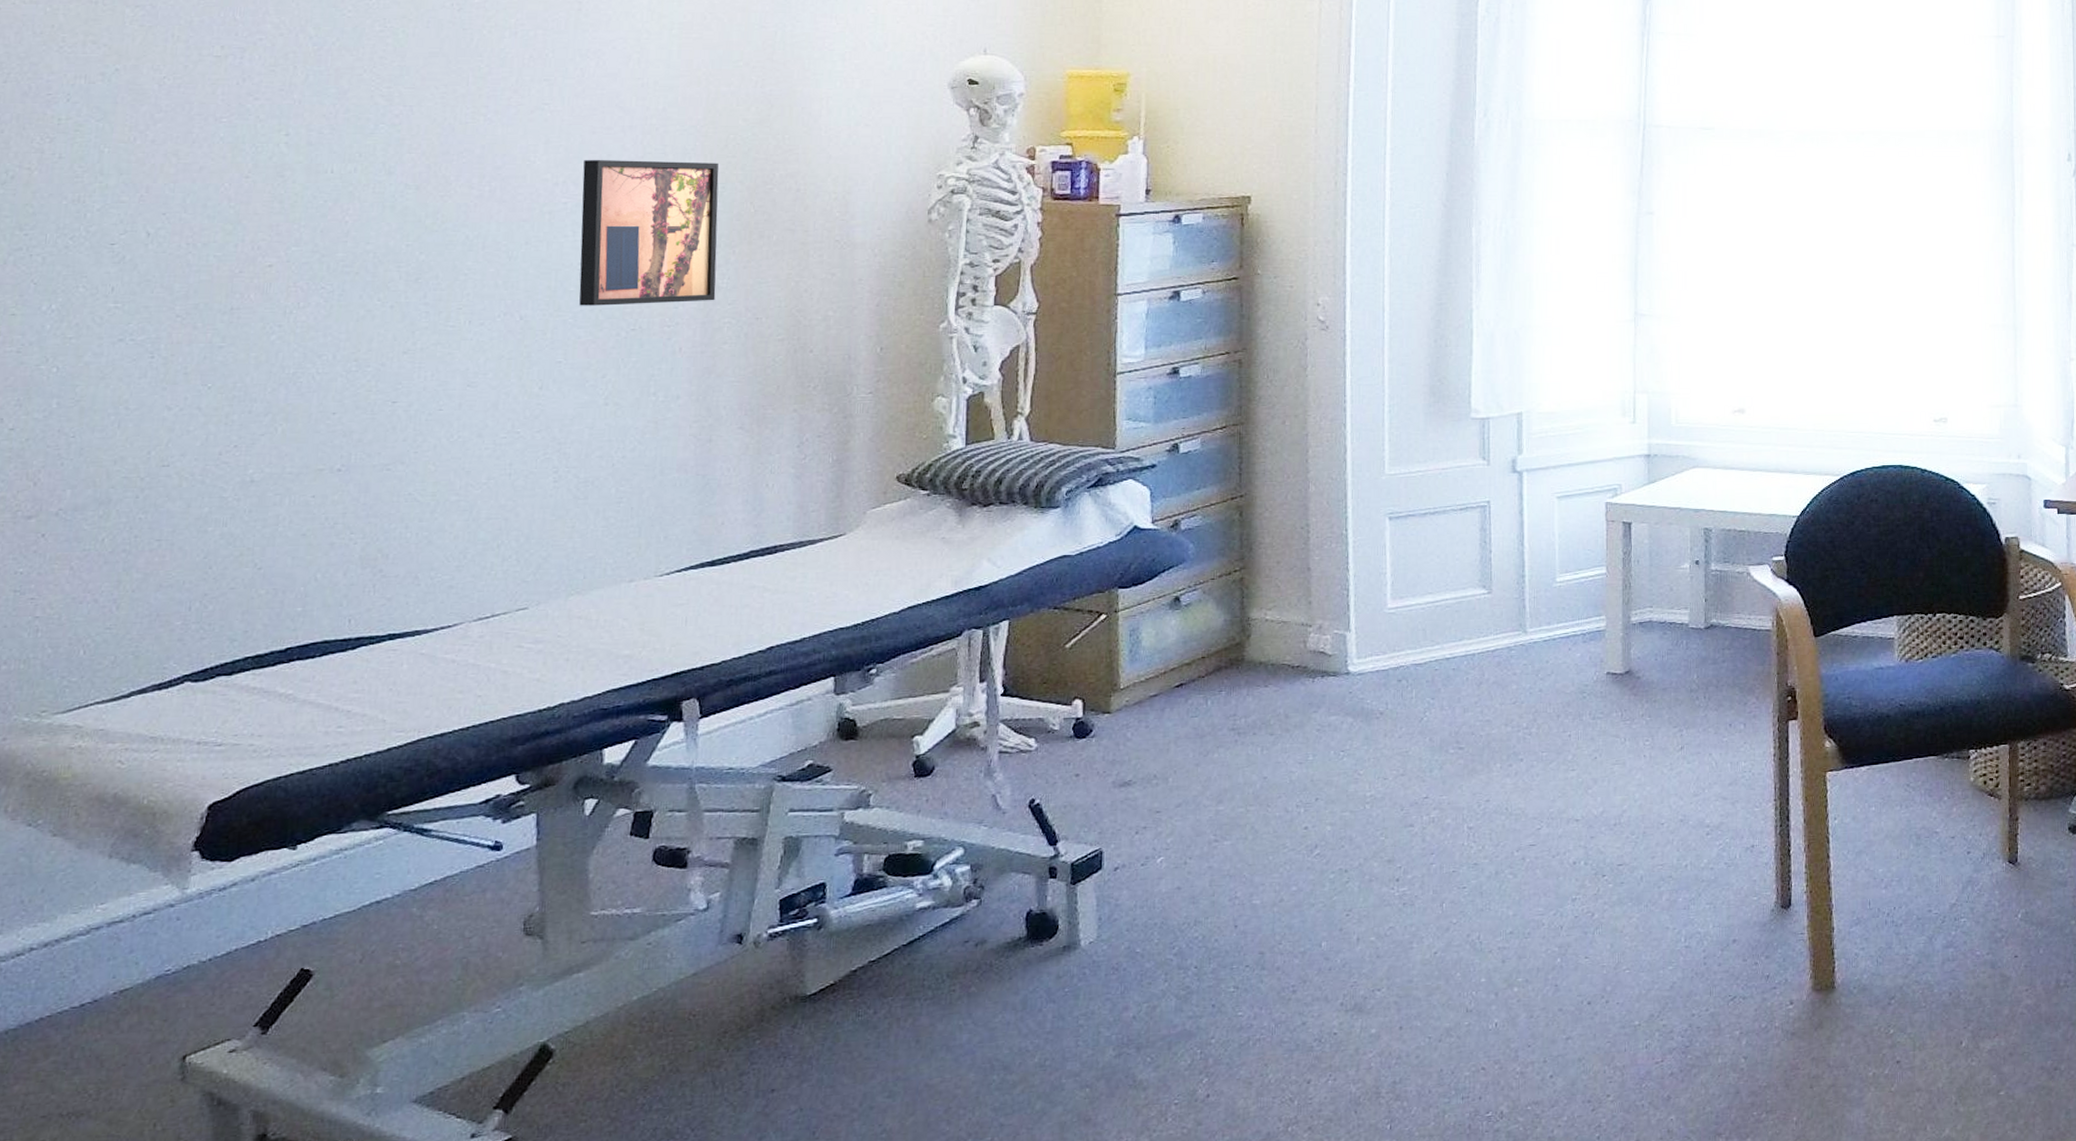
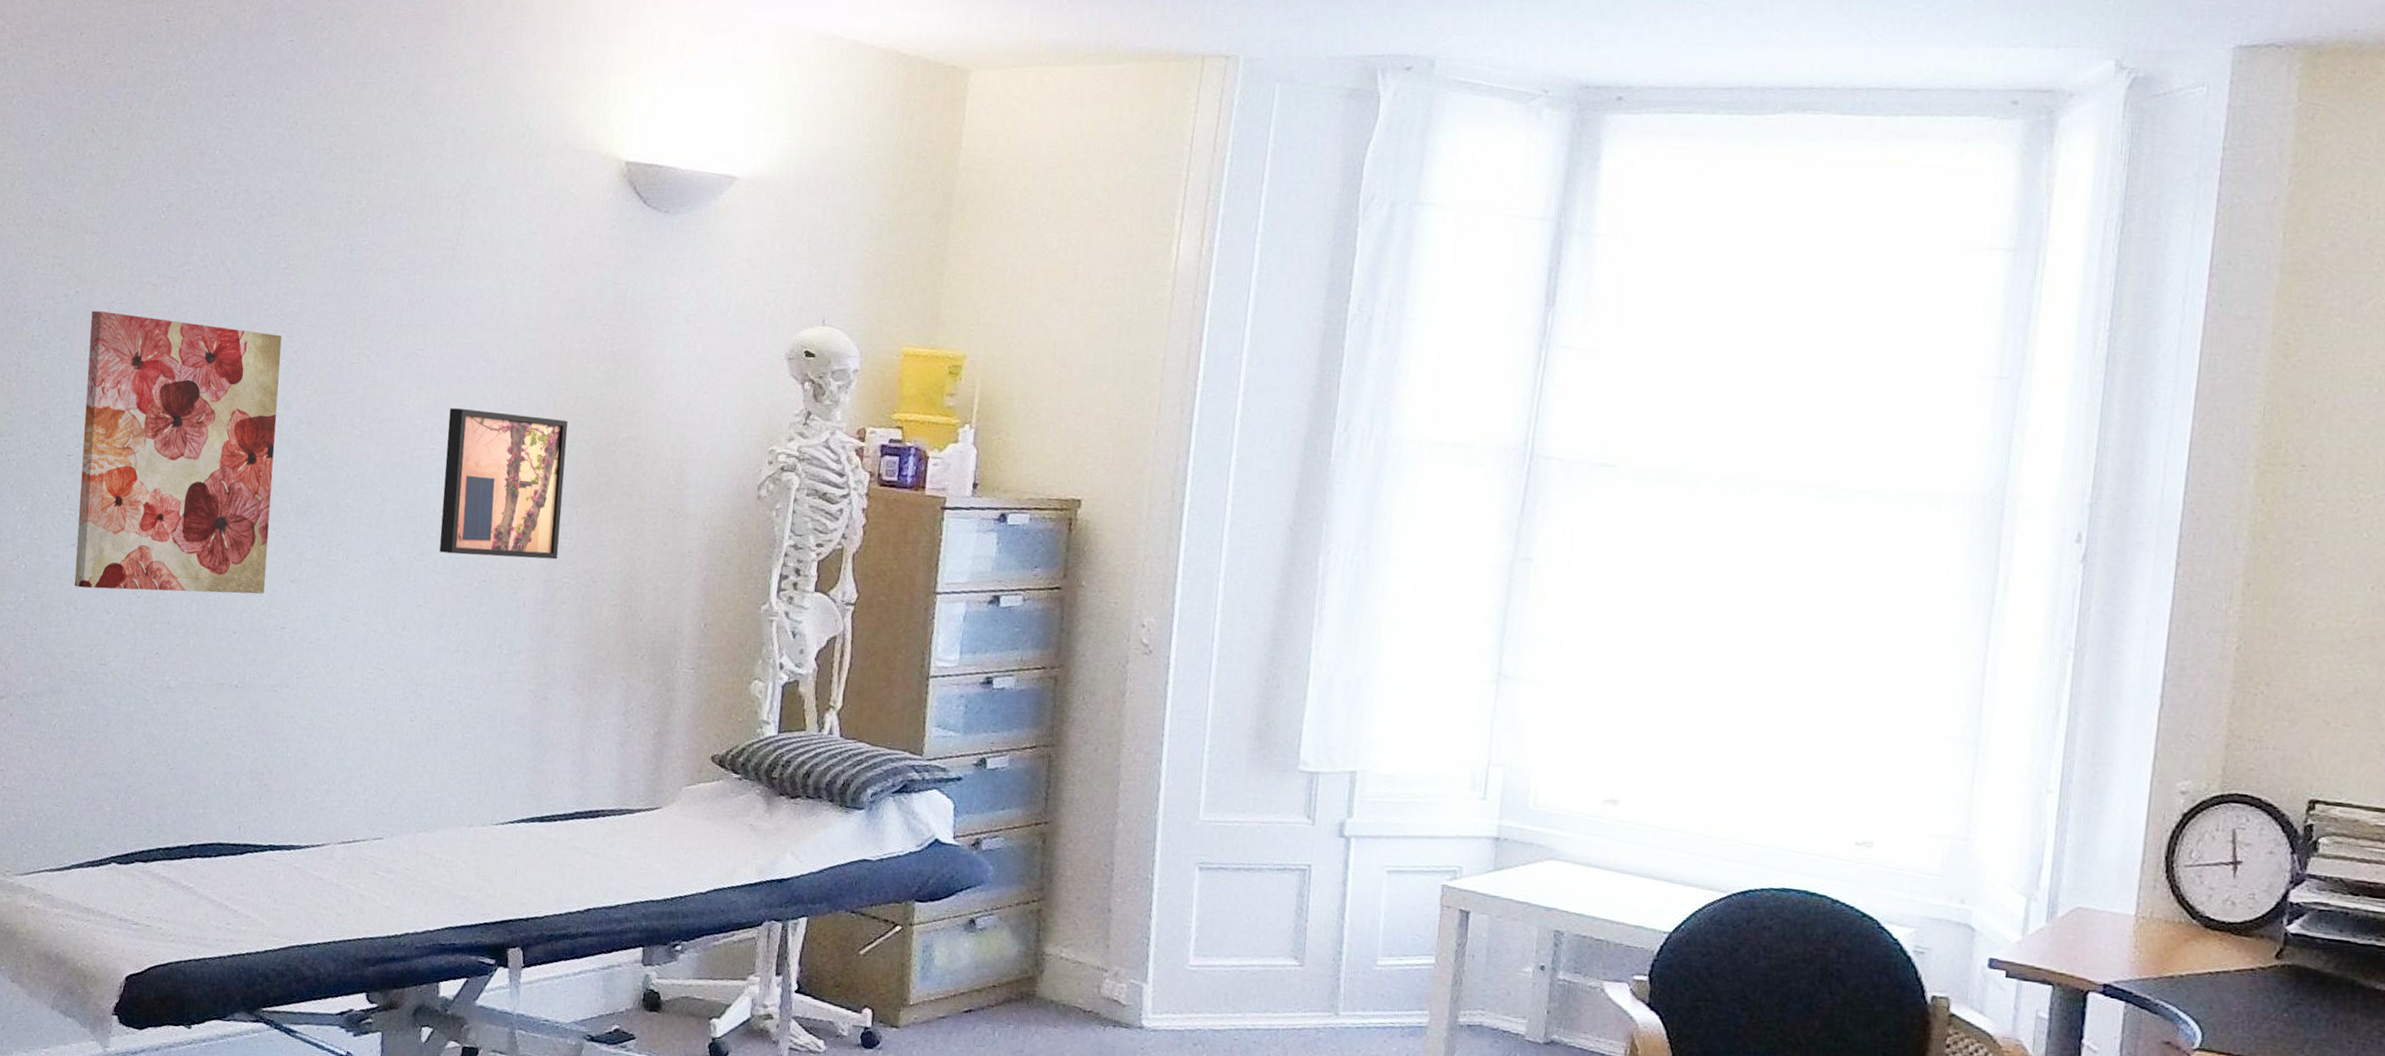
wall art: none [124,88,380,386] -> present [74,311,282,594]

